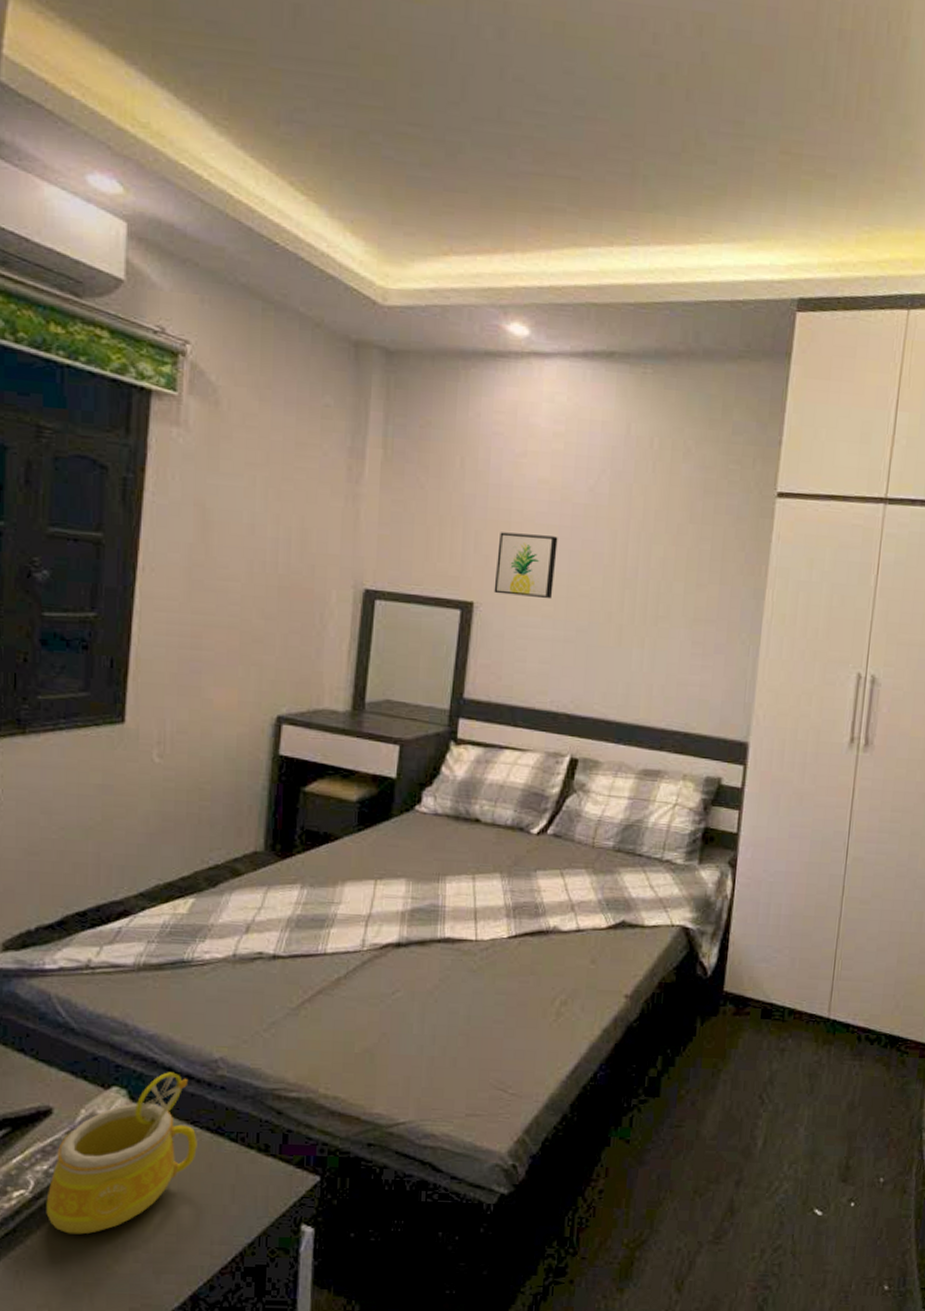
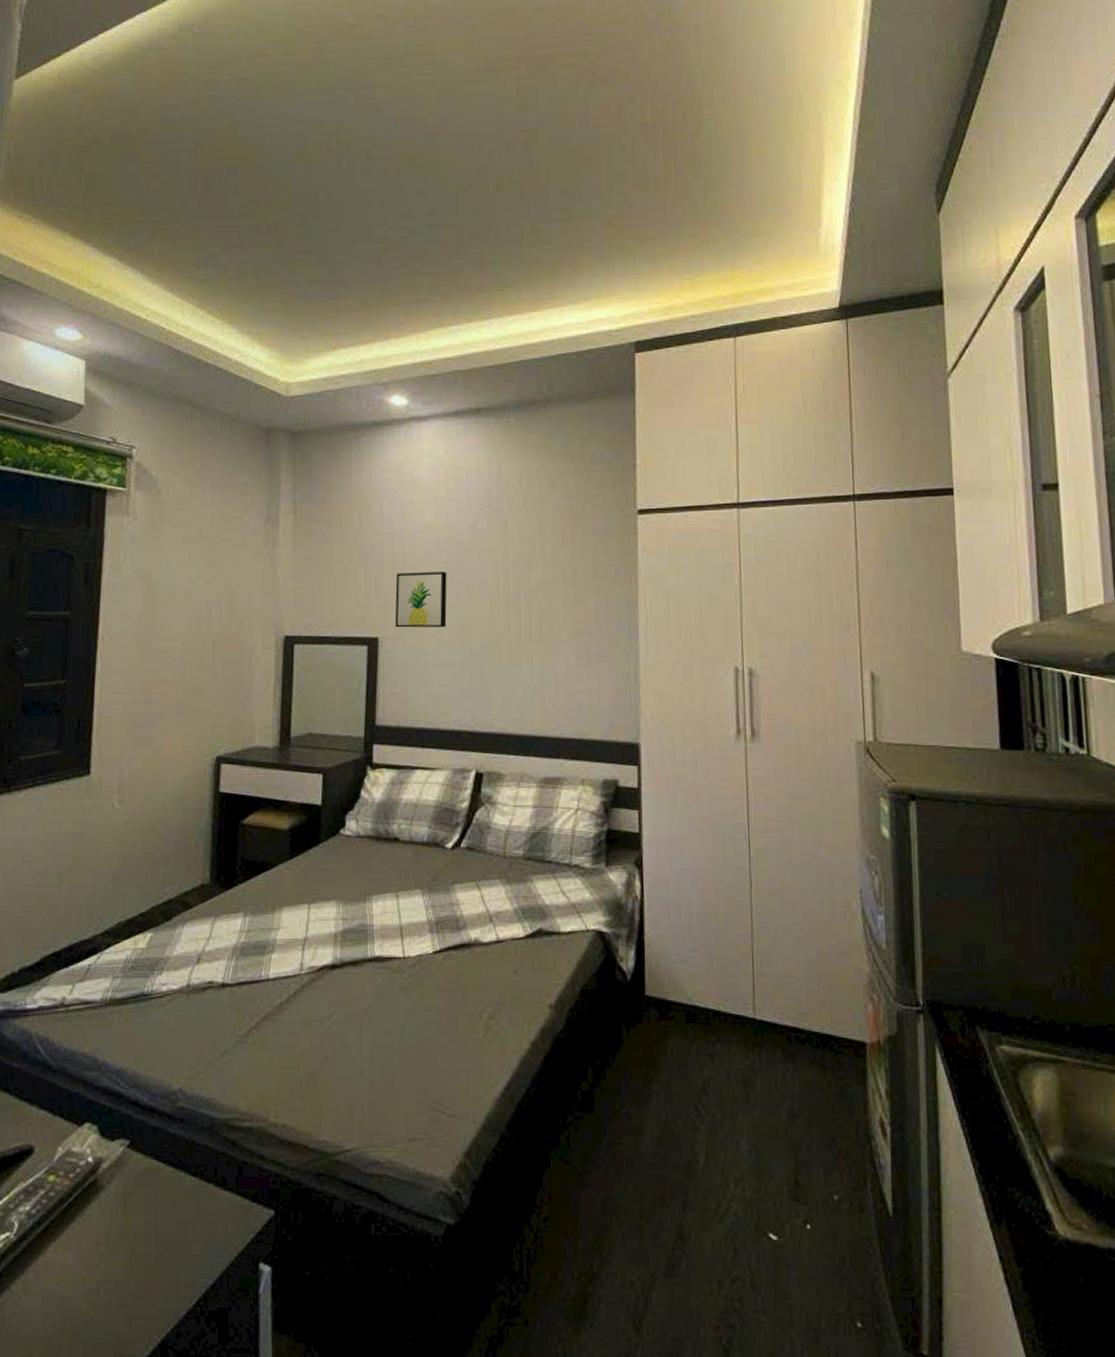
mug: present [46,1072,197,1235] -> none [29,1106,161,1278]

